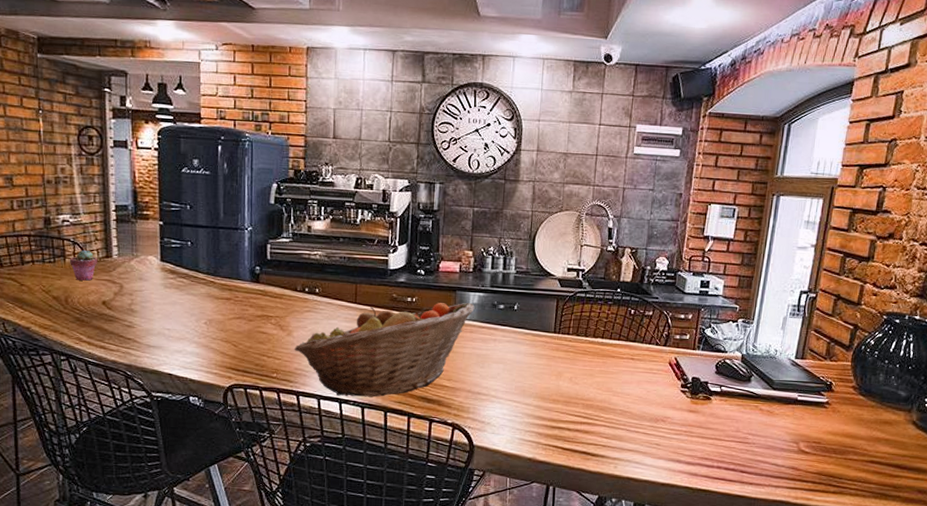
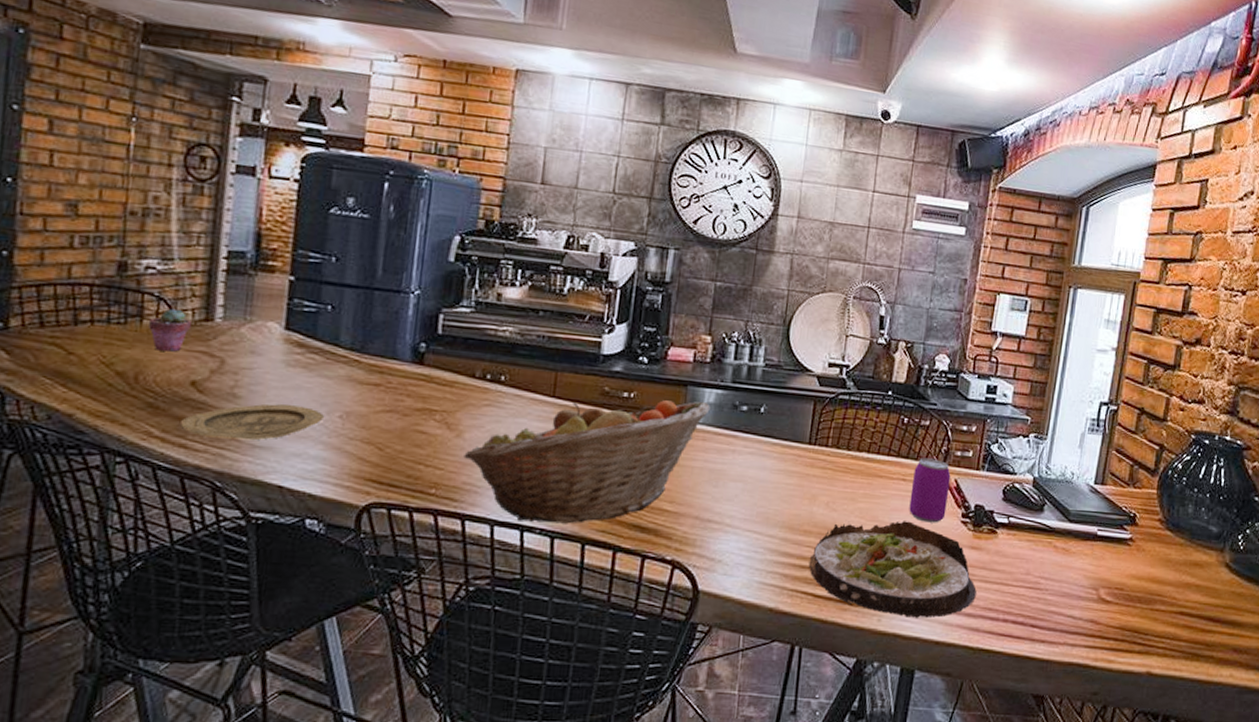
plate: none [99,315,195,342] -> present [181,403,325,441]
salad plate: none [558,391,695,466] -> present [808,521,977,618]
beverage can: none [637,341,671,392] -> present [909,458,951,523]

